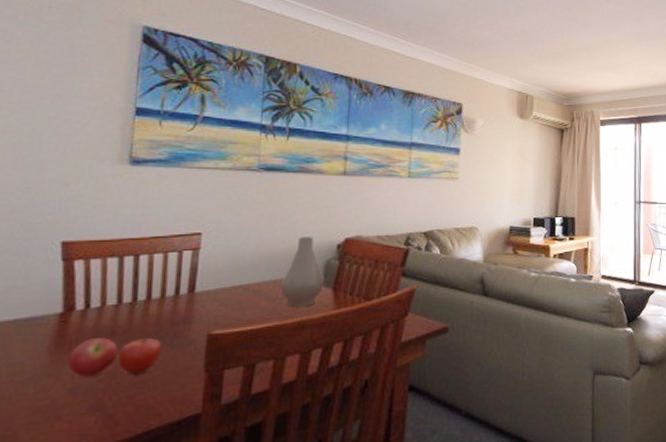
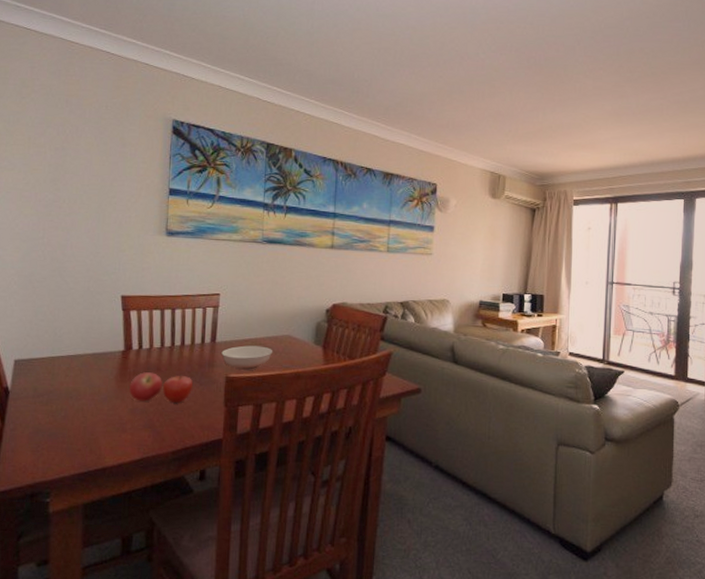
bowl: none [202,293,271,326] -> present [221,345,273,371]
vase: present [281,237,325,308] -> none [281,301,316,361]

